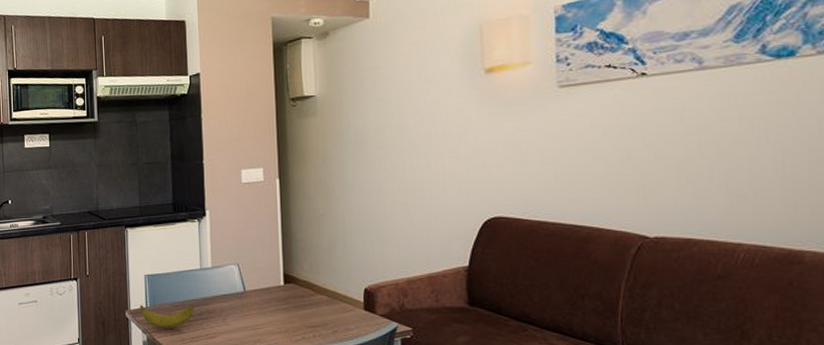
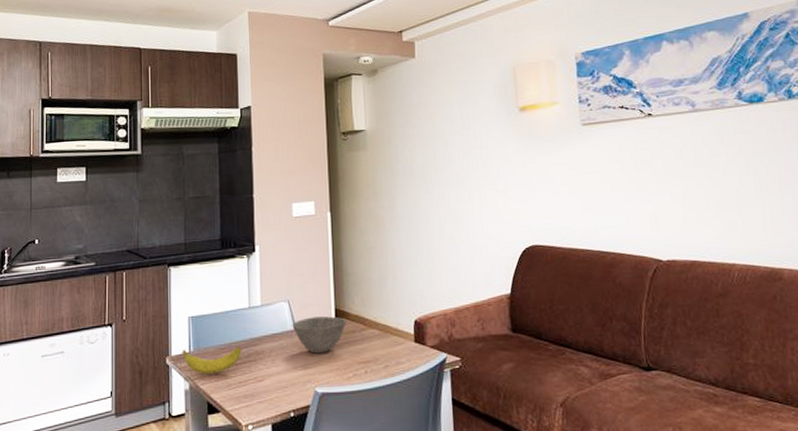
bowl: none [241,281,295,315] -> present [292,316,346,354]

